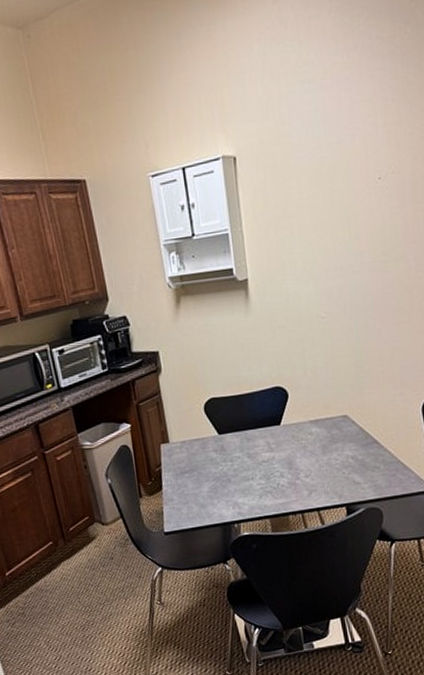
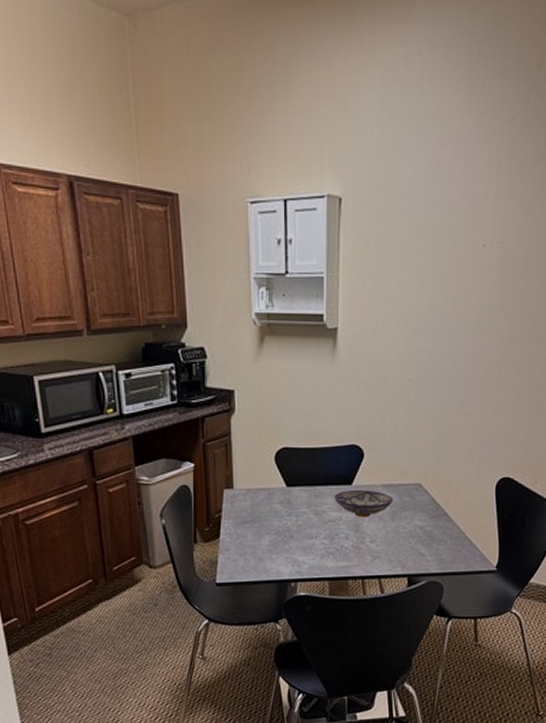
bowl: none [264,427,322,455] -> present [334,489,393,517]

